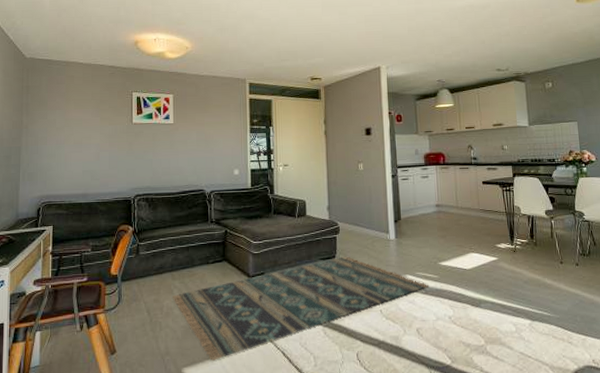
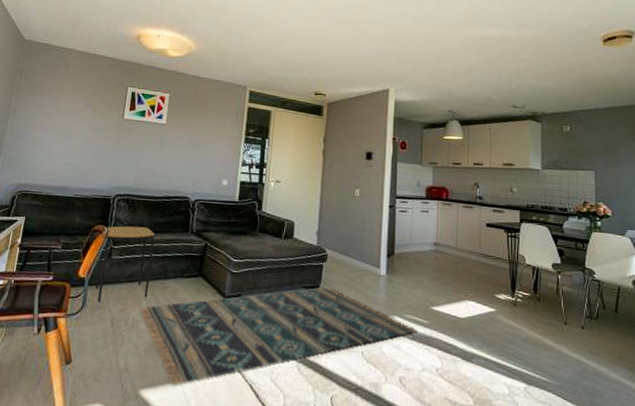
side table: none [129,221,179,295] -> present [96,226,156,302]

